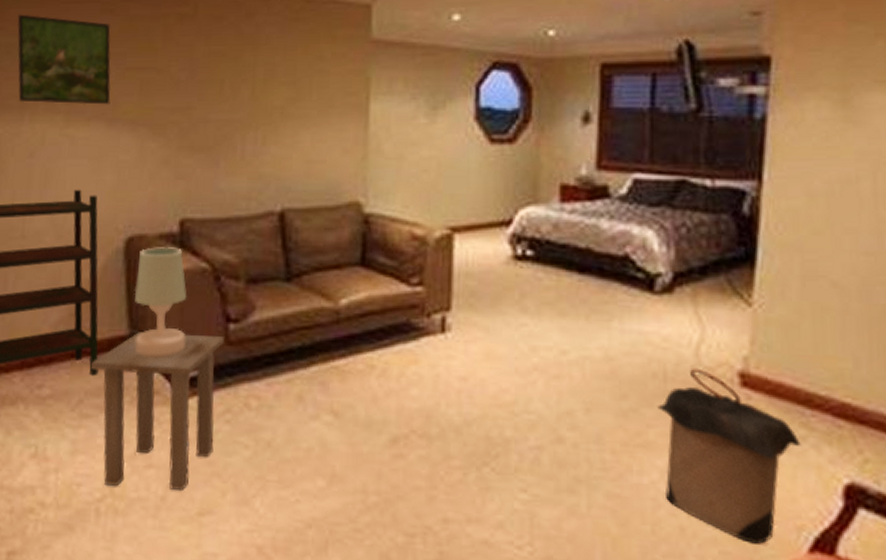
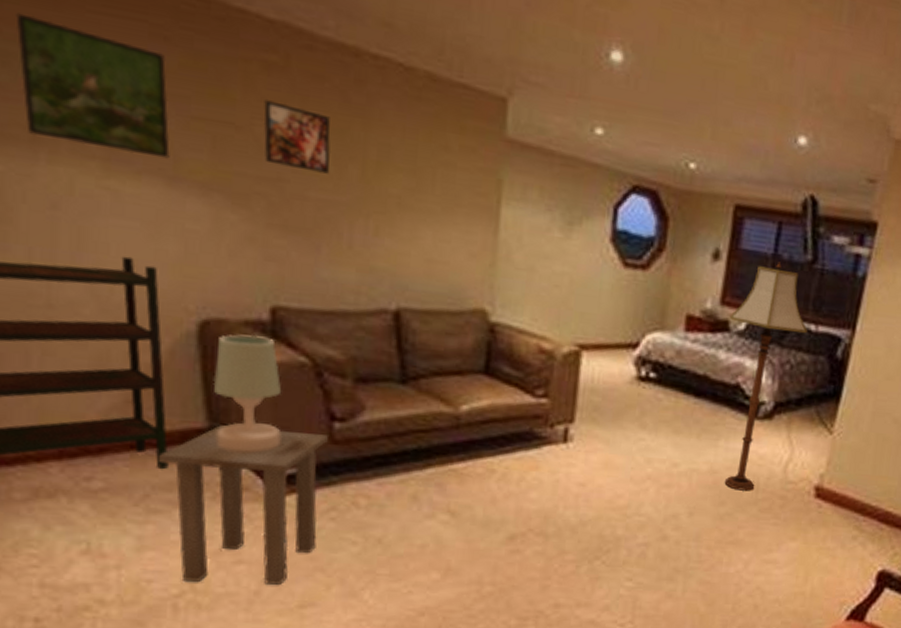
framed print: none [177,44,228,97] -> present [263,100,331,174]
floor lamp: none [608,115,702,381] -> present [724,262,807,491]
laundry hamper: present [657,367,801,544] -> none [745,481,852,616]

